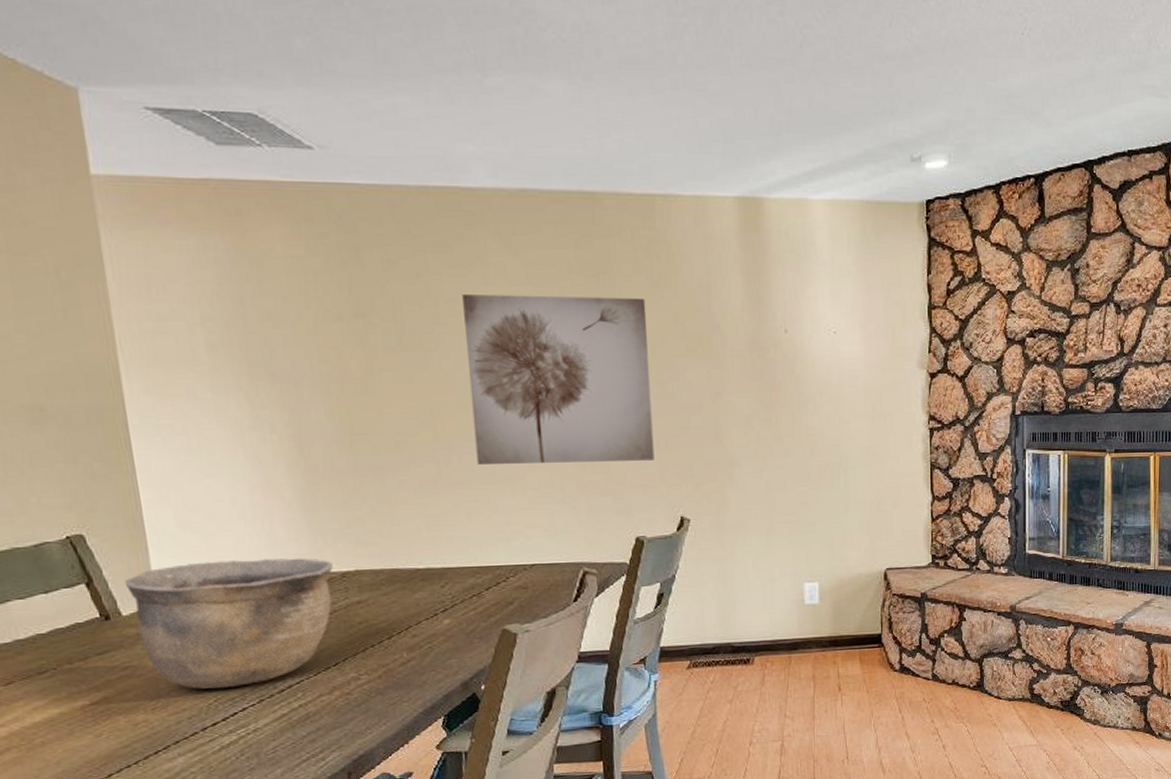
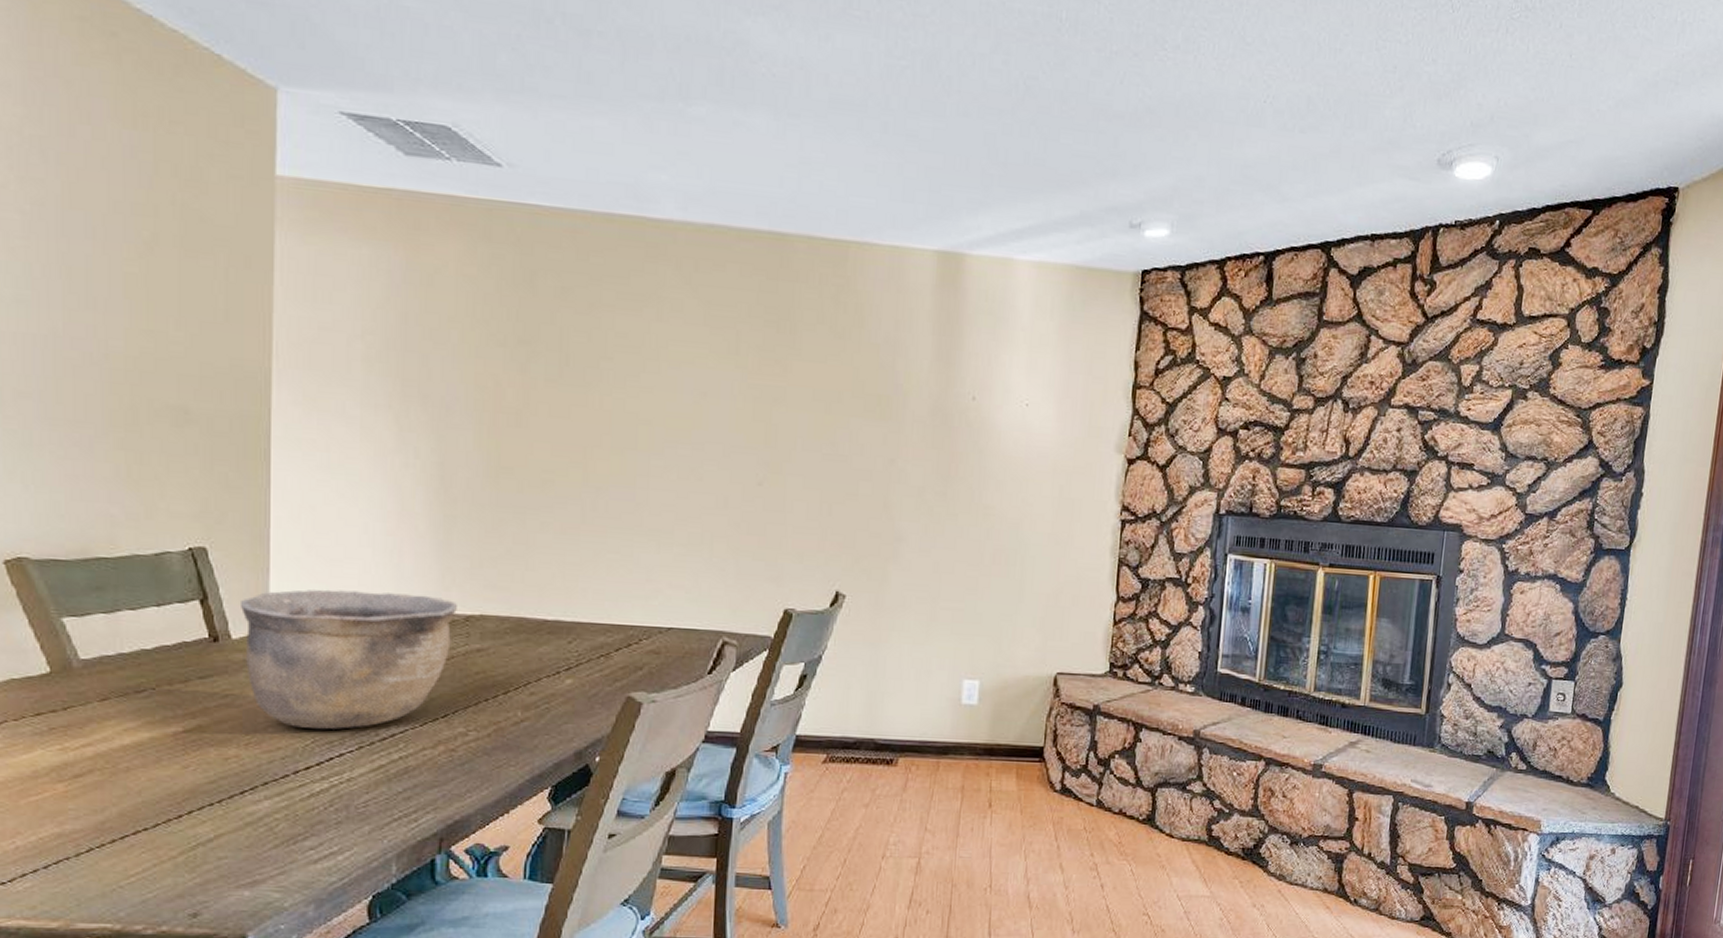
wall art: present [462,295,655,464] -> none [625,330,826,526]

